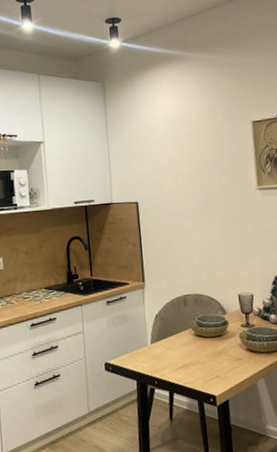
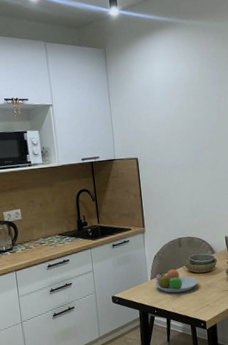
fruit bowl: none [155,331,206,361] -> present [154,268,198,293]

